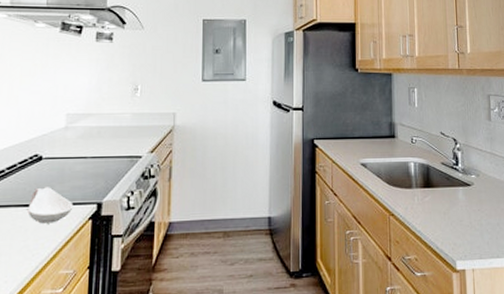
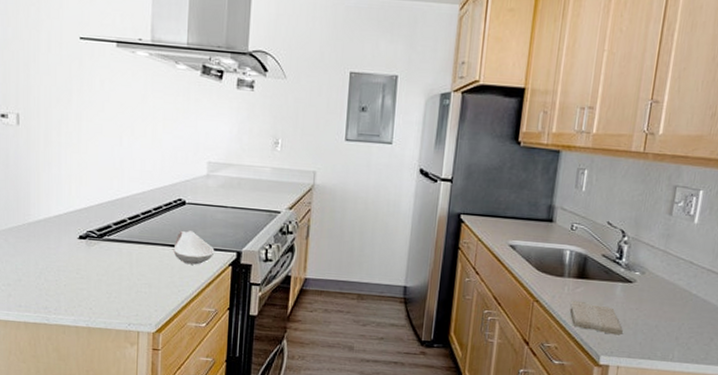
washcloth: none [422,209,471,239] -> present [569,300,623,336]

